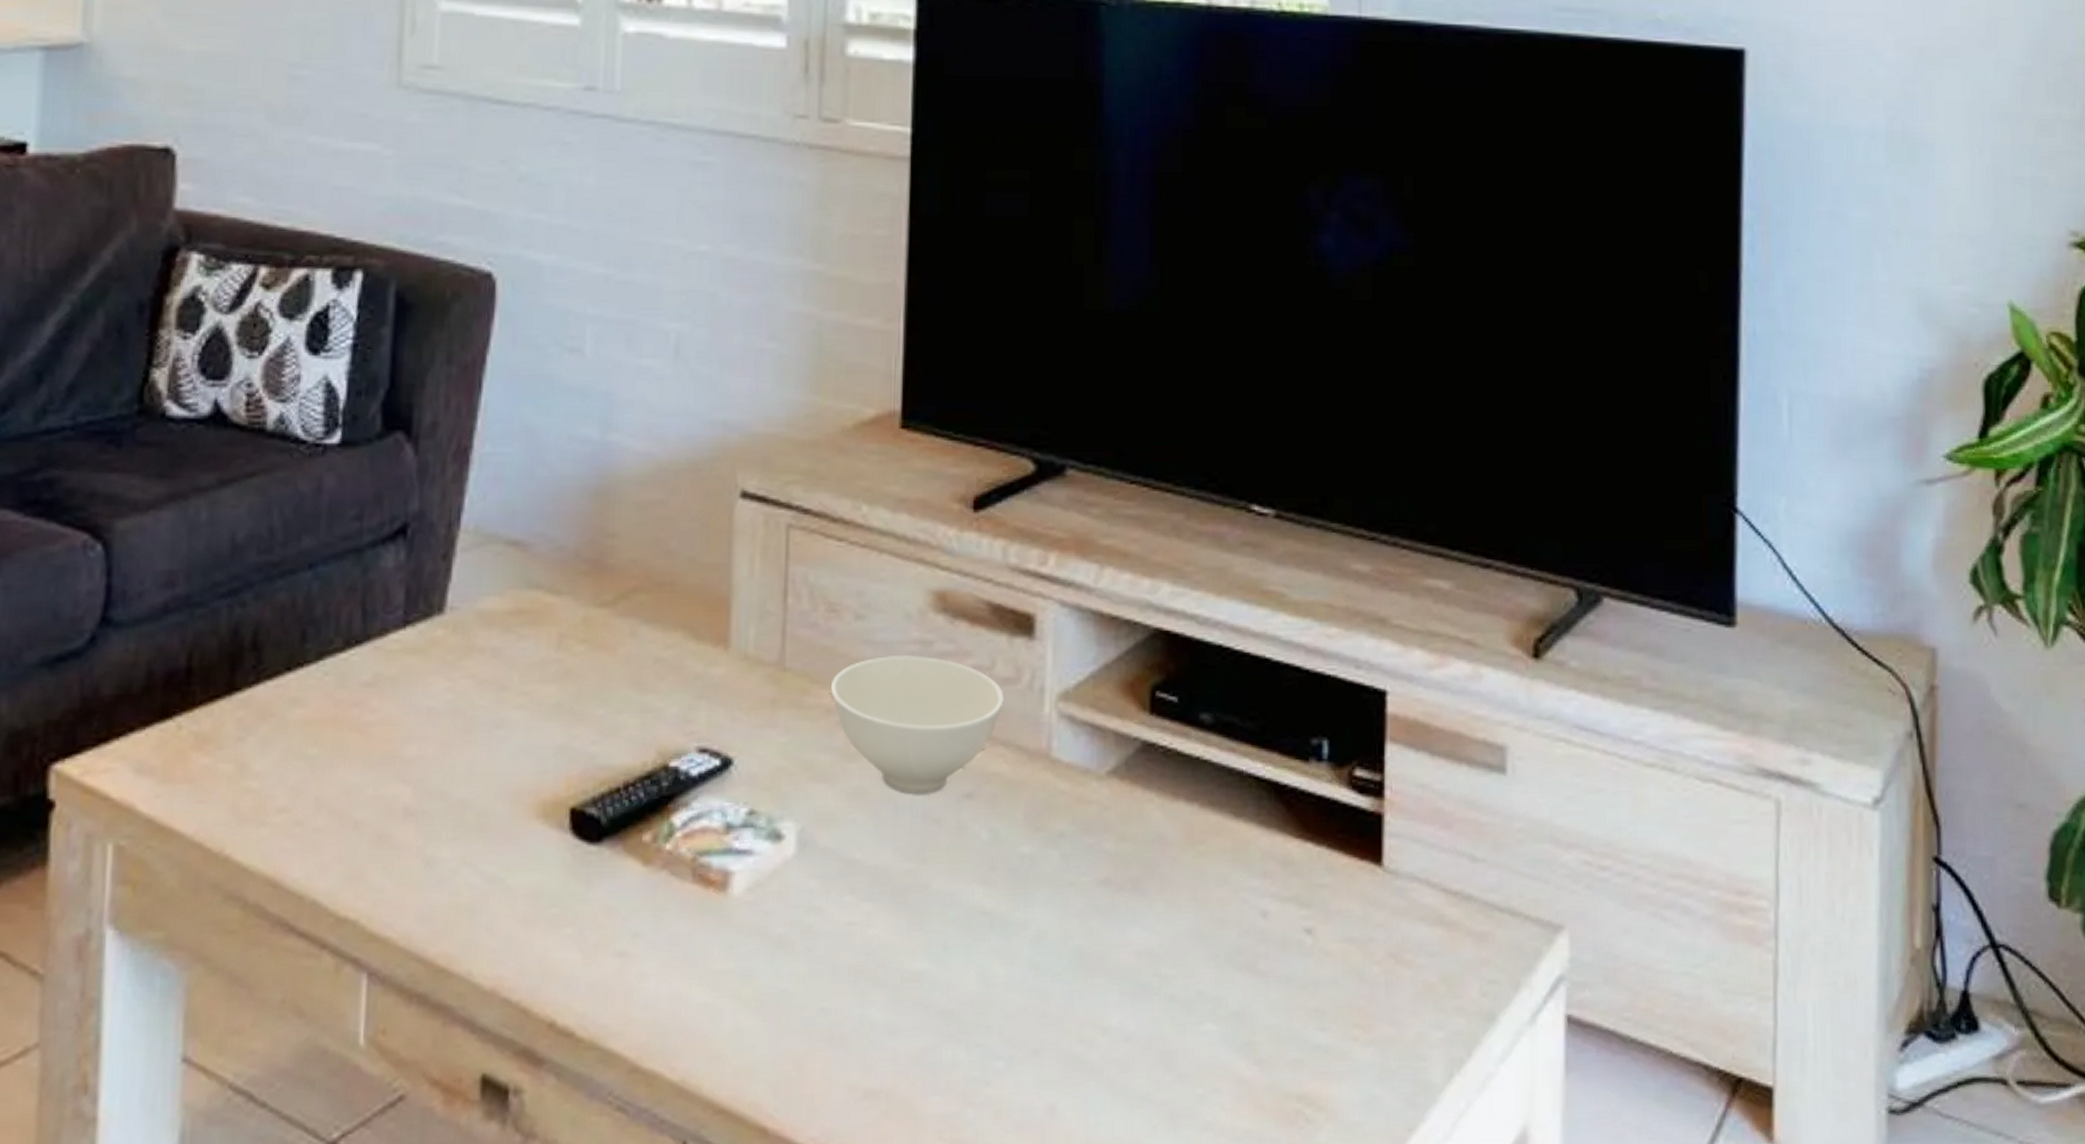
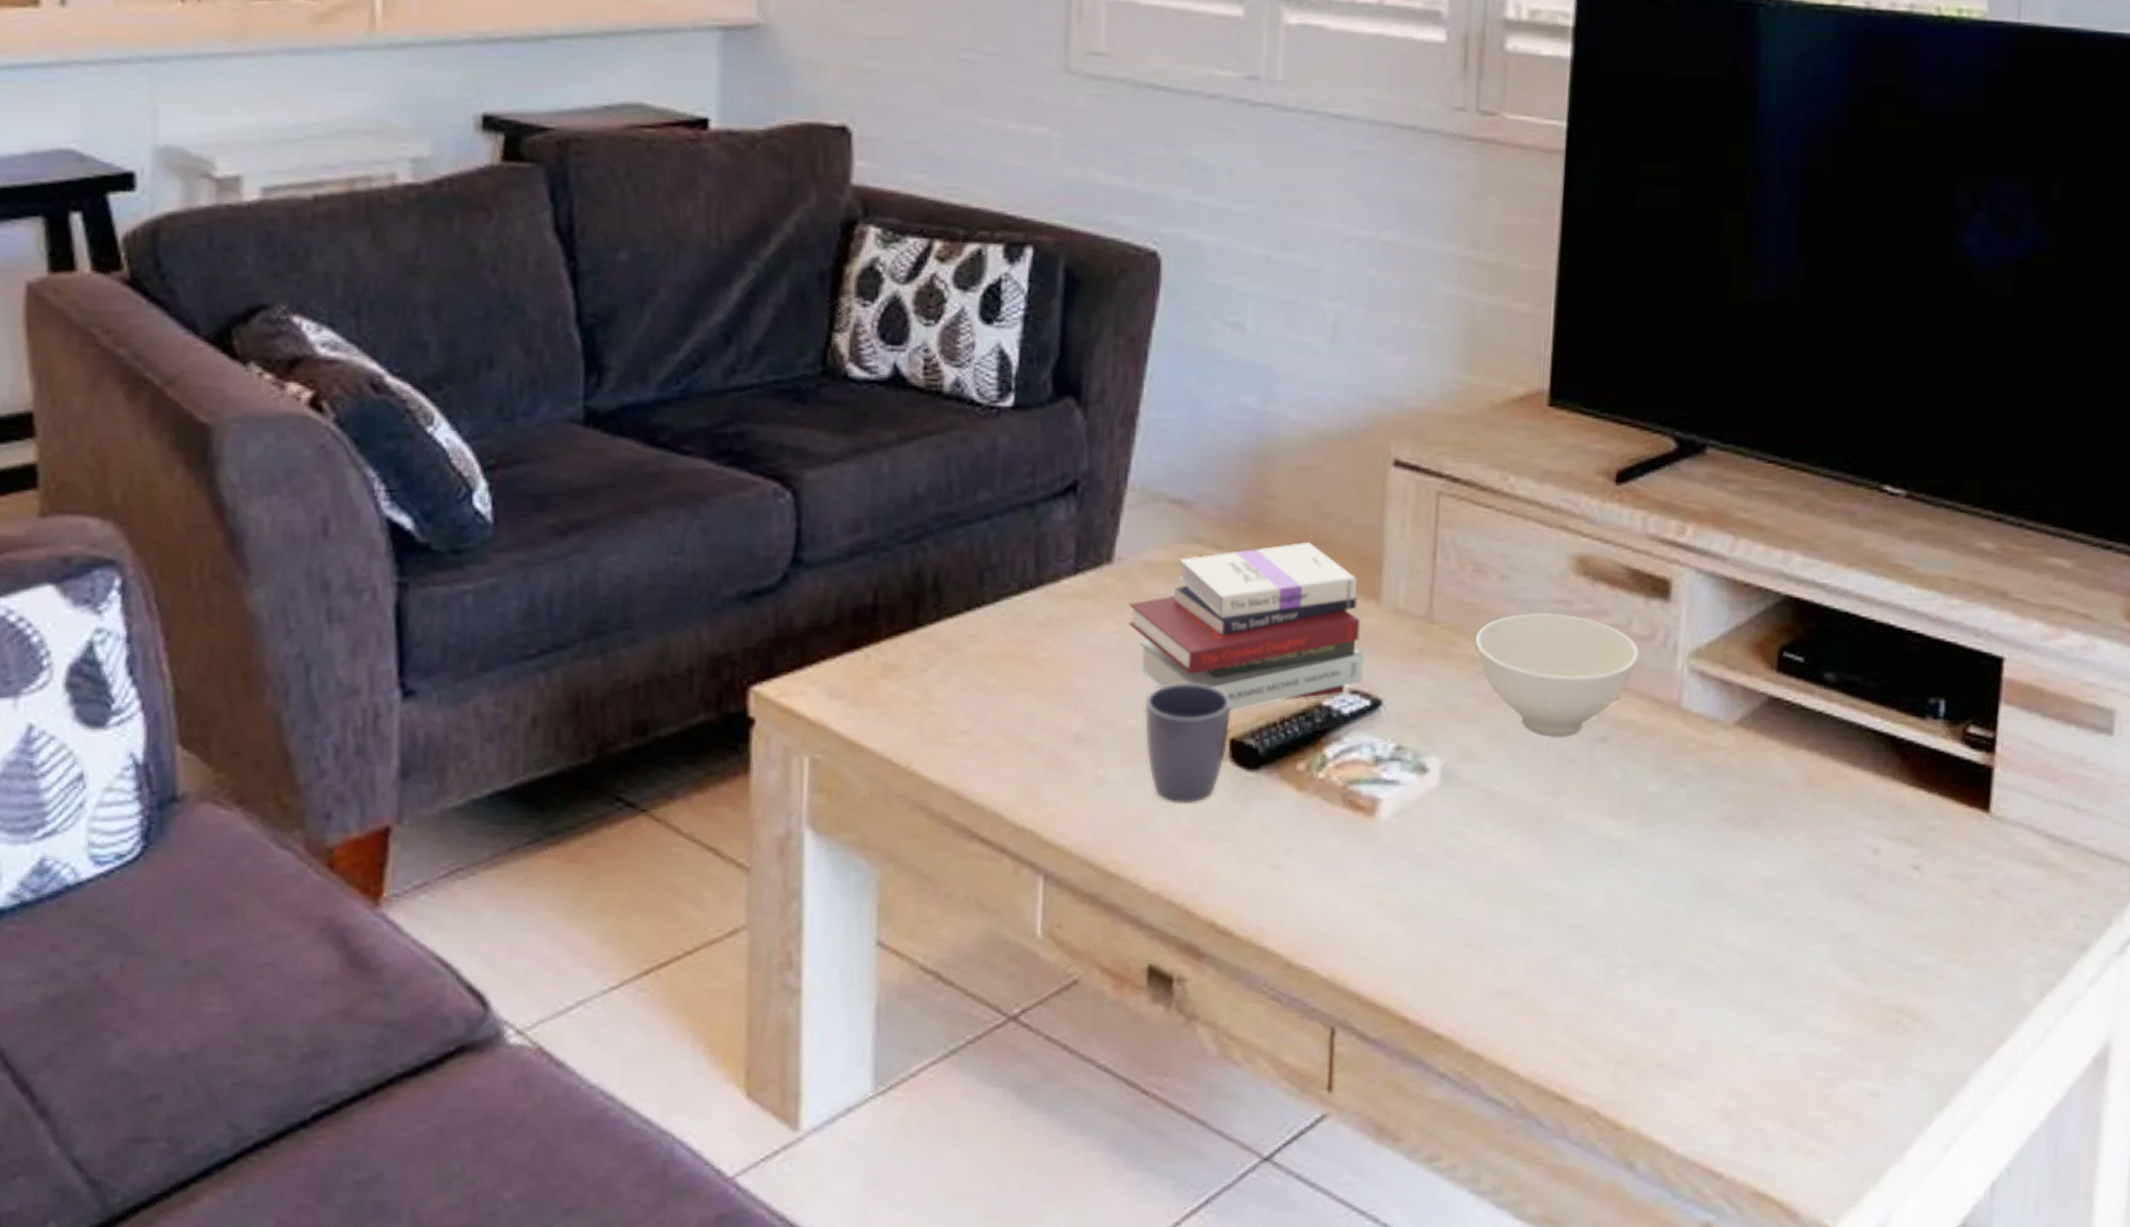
books: none [461,584,713,776] -> present [1128,542,1364,711]
cup: none [478,746,572,883] -> present [1144,684,1231,802]

